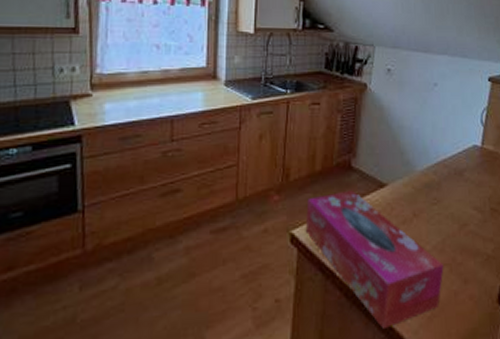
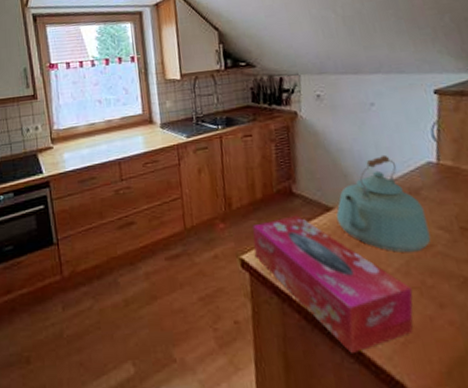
kettle: none [388,135,466,232] -> present [336,154,431,253]

